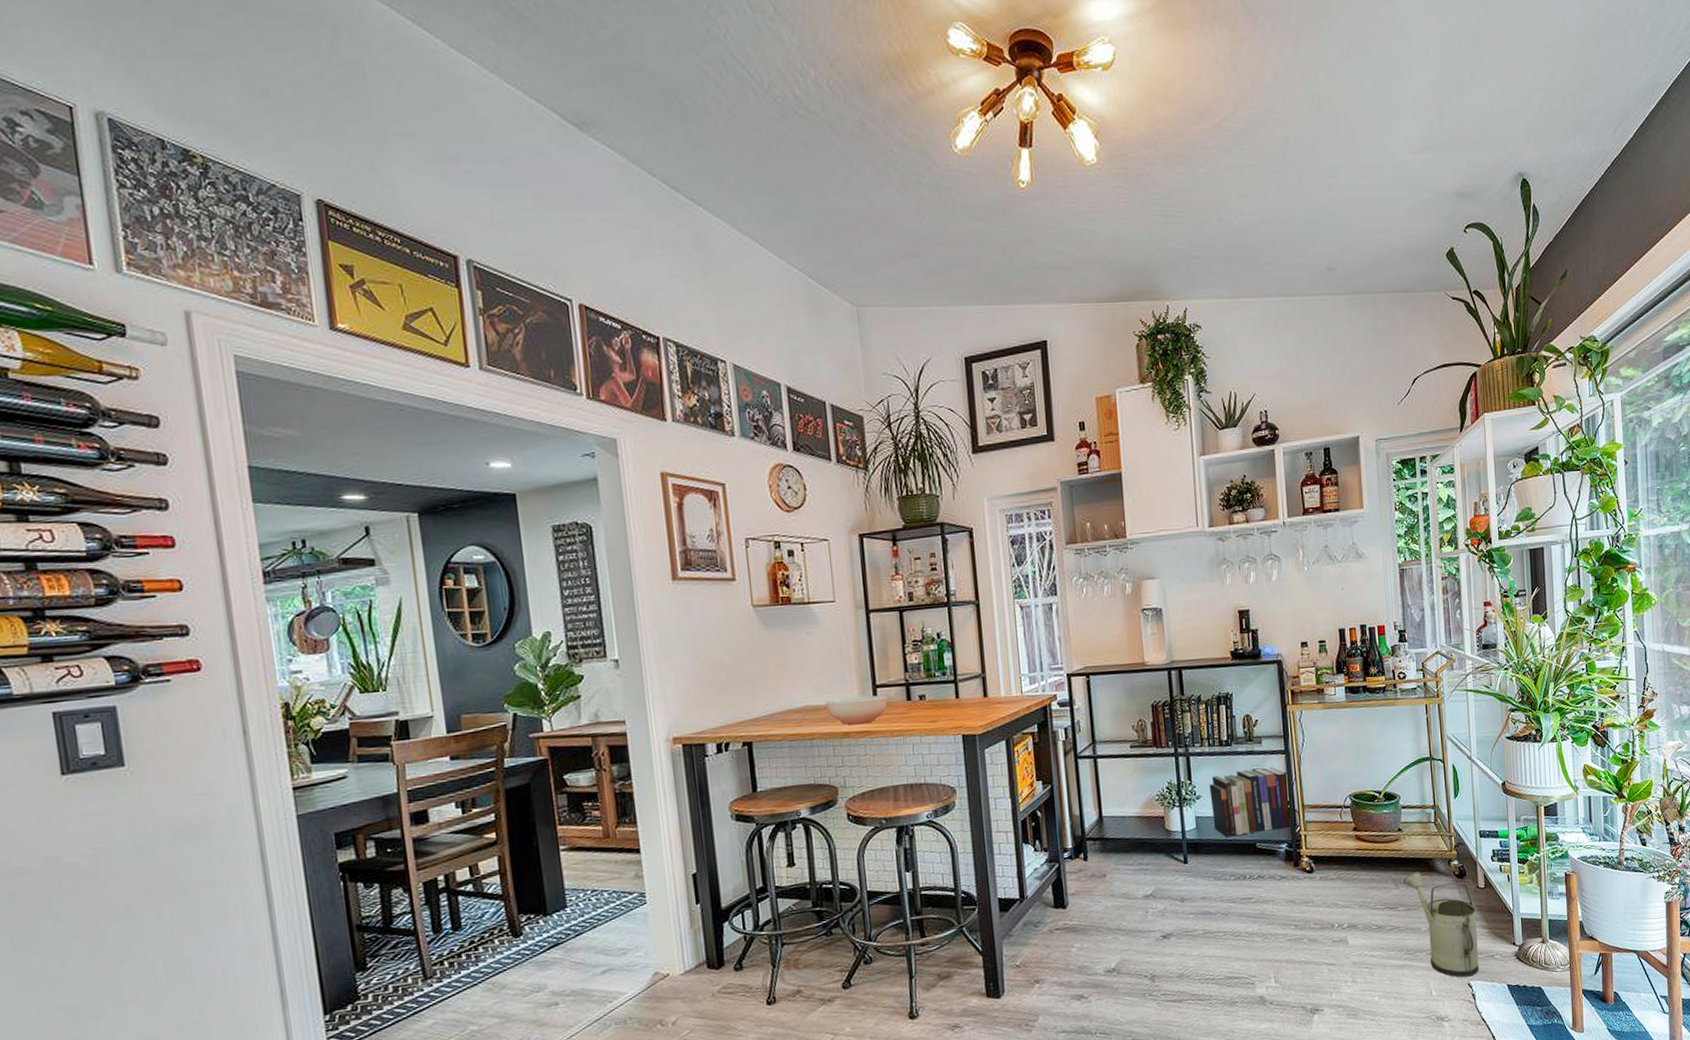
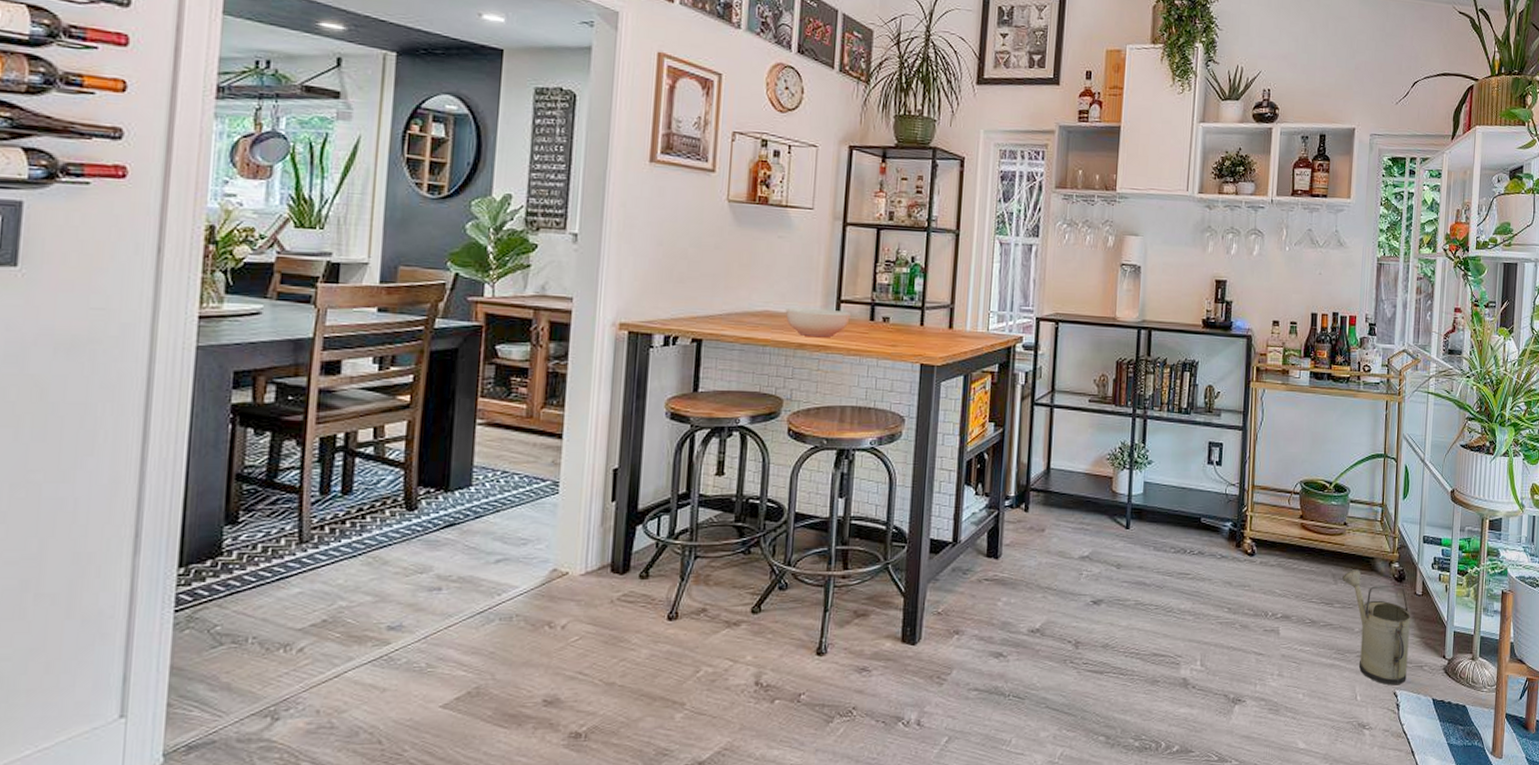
books: present [1209,766,1293,837] -> none [1161,440,1242,508]

